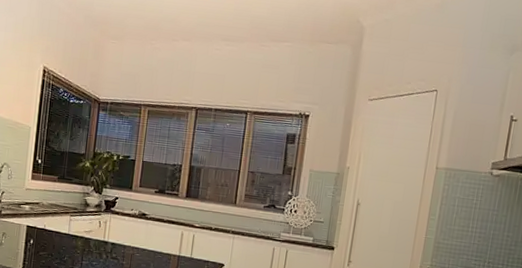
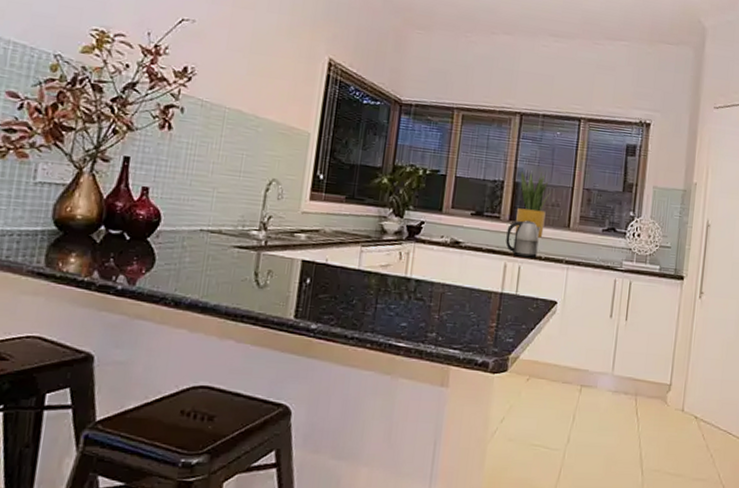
kettle: none [183,197,211,229] -> present [506,220,540,259]
planter: none [190,156,222,212] -> present [515,171,552,238]

